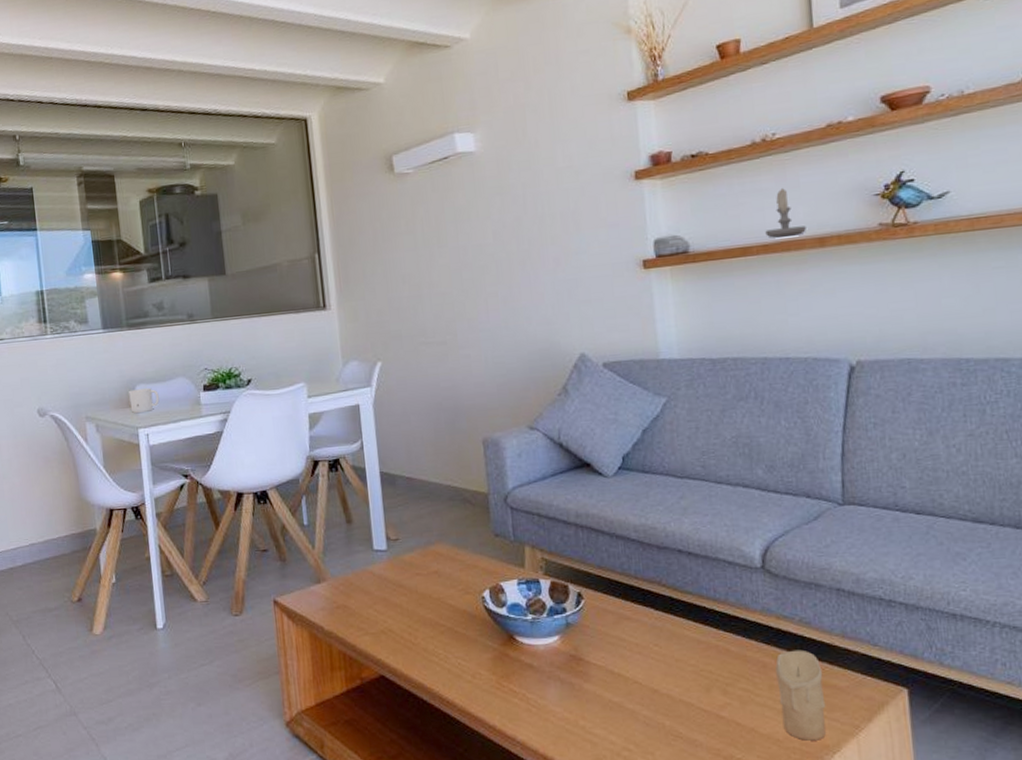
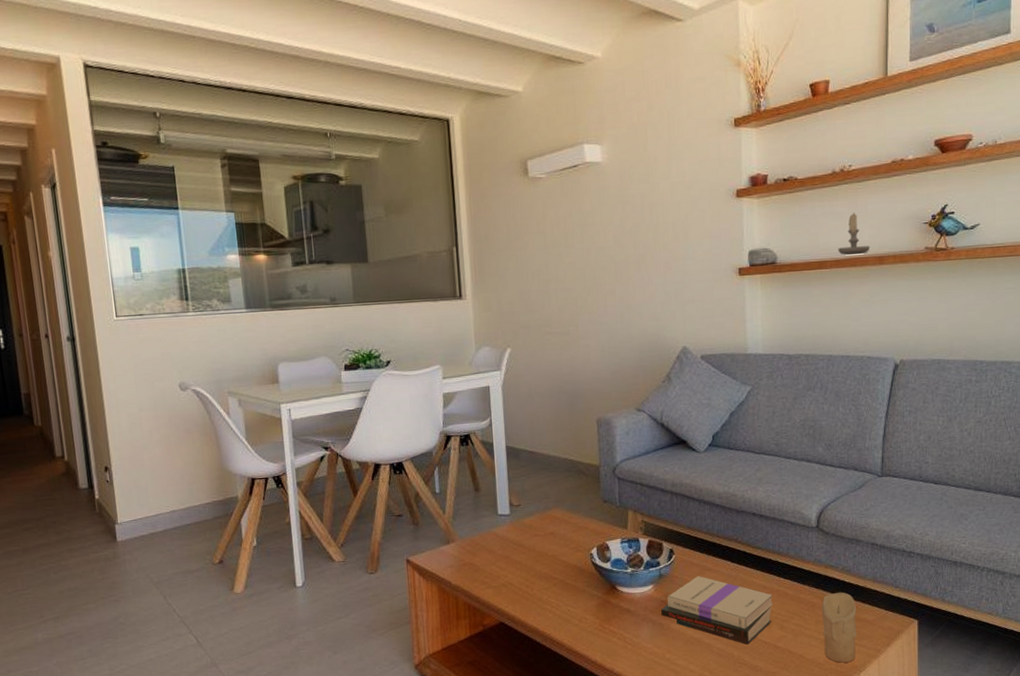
mug: present [129,388,160,414] -> none [271,366,302,390]
books: none [570,626,712,713] -> present [661,576,773,645]

